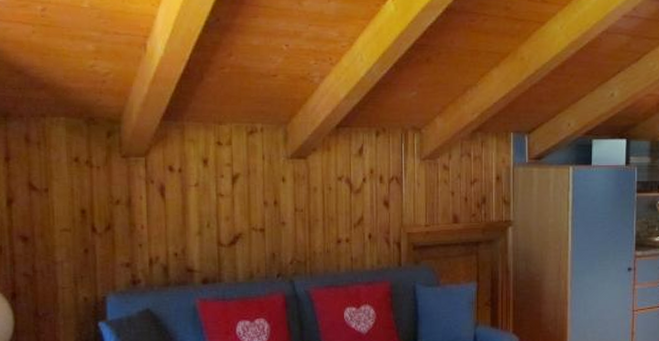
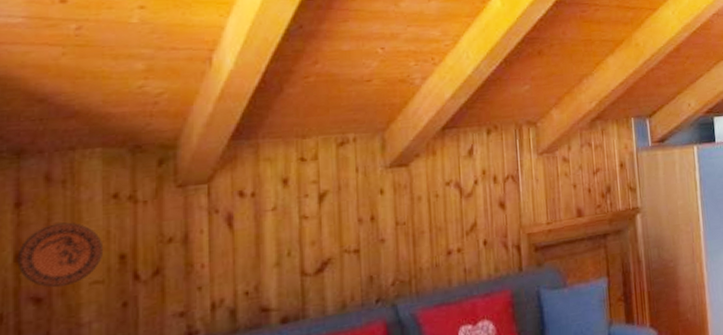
decorative plate: none [9,178,70,230] -> present [17,222,104,288]

